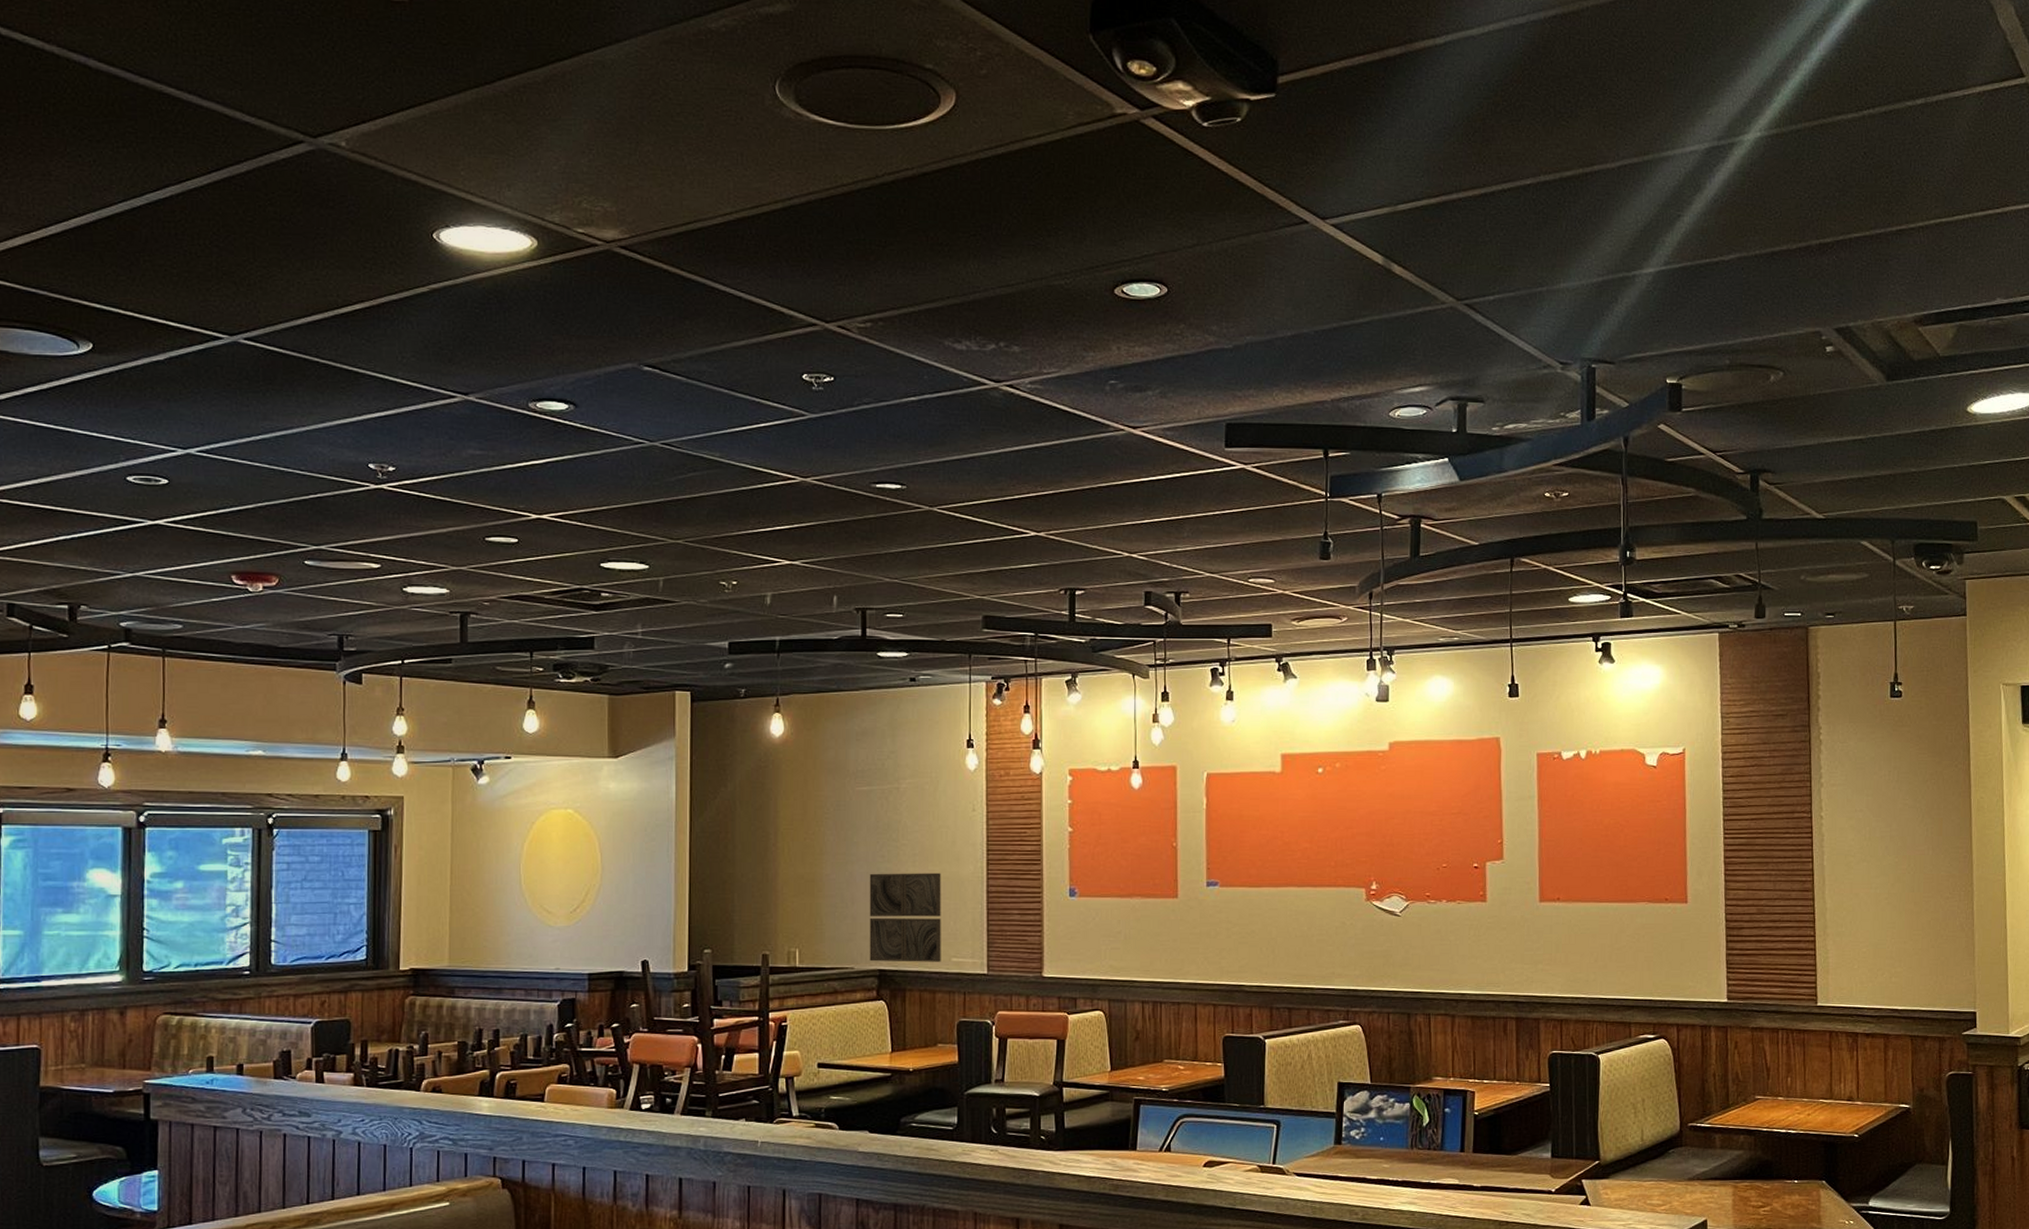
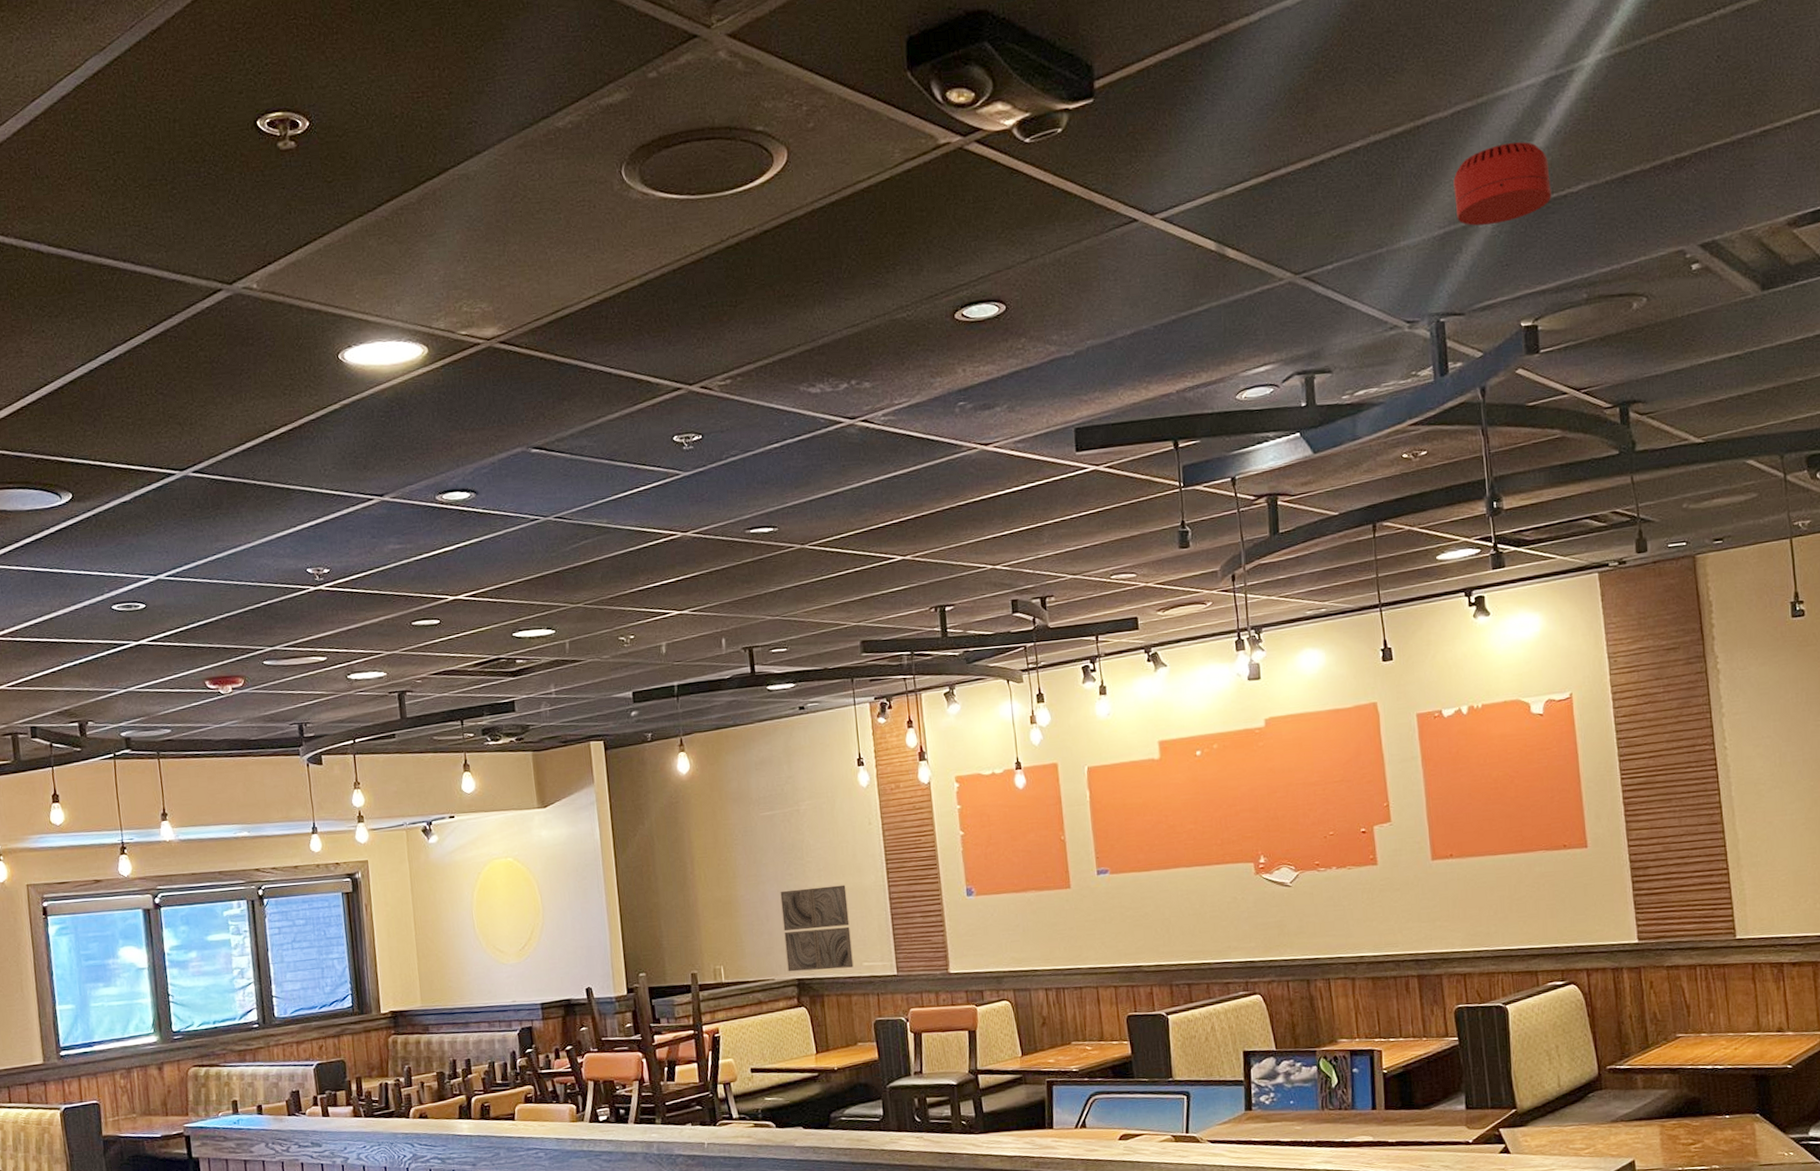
smoke detector: none [1615,204,1705,280] -> present [1453,142,1551,226]

